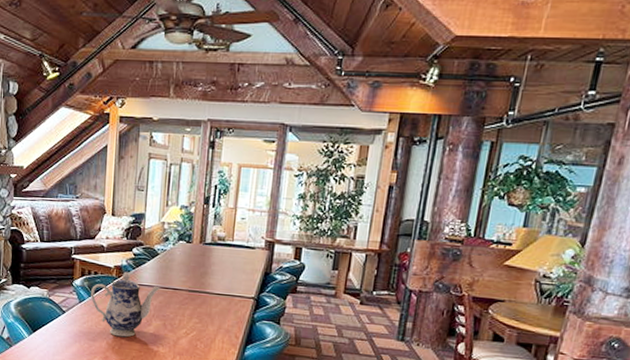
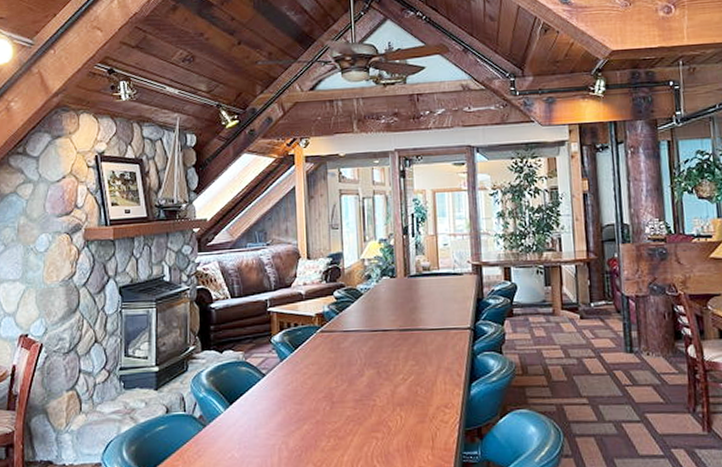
teapot: present [91,271,160,338] -> none [292,318,369,395]

